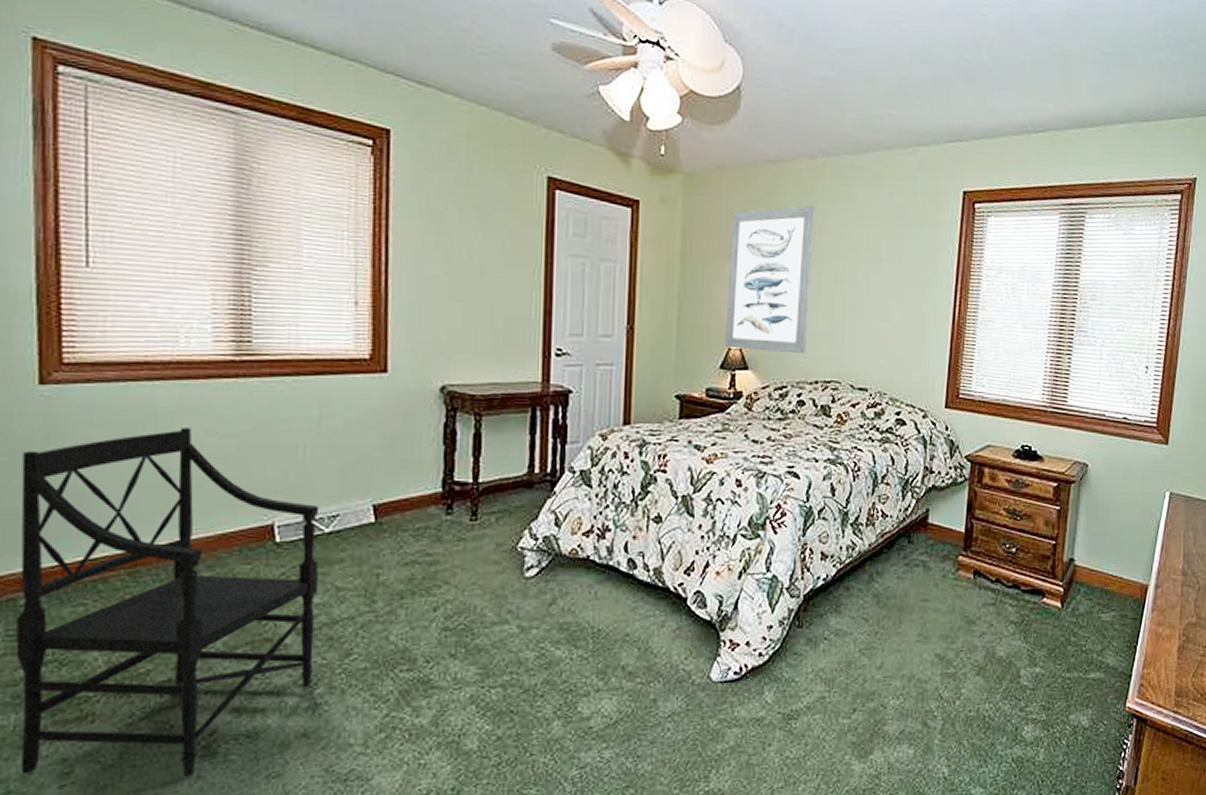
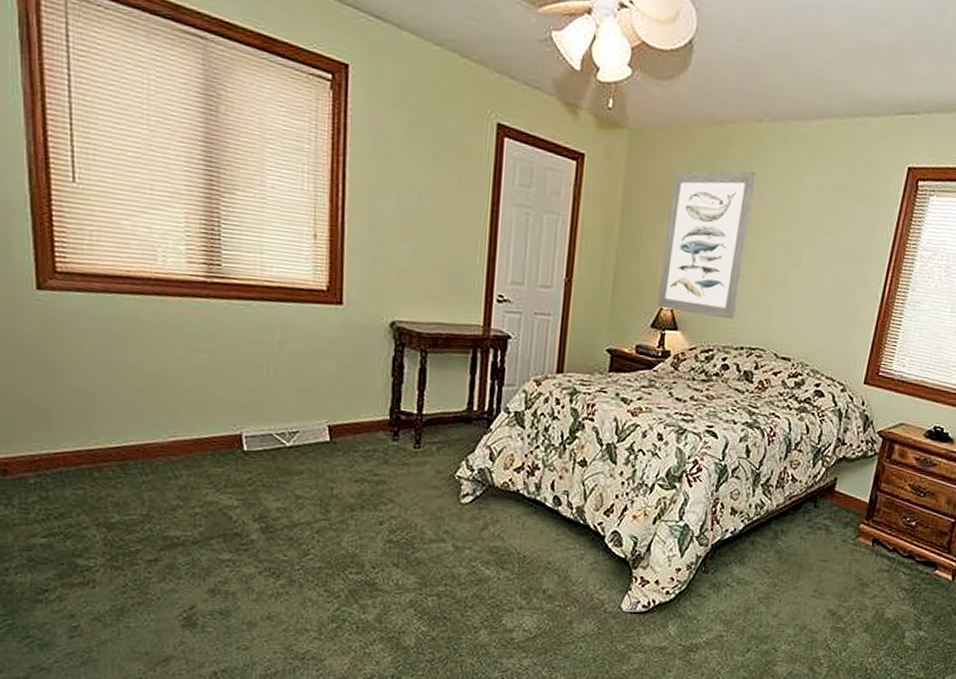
armchair: present [15,428,320,777] -> none [26,340,282,641]

